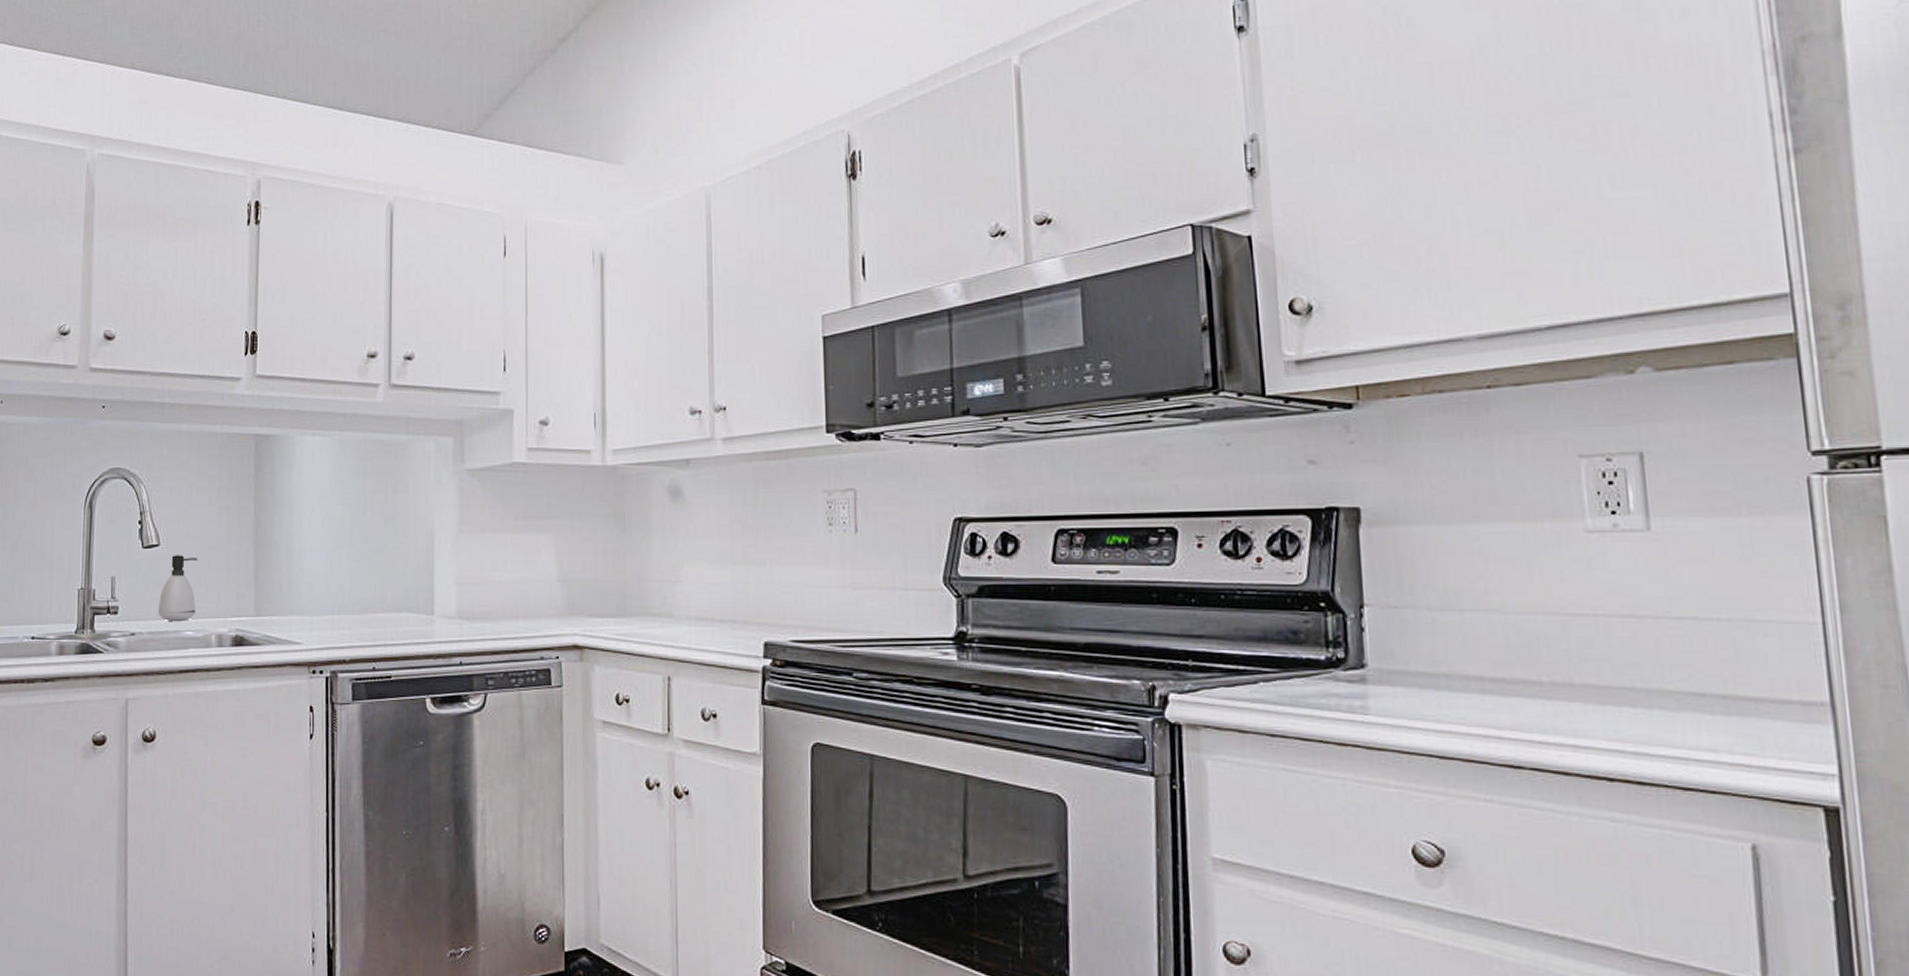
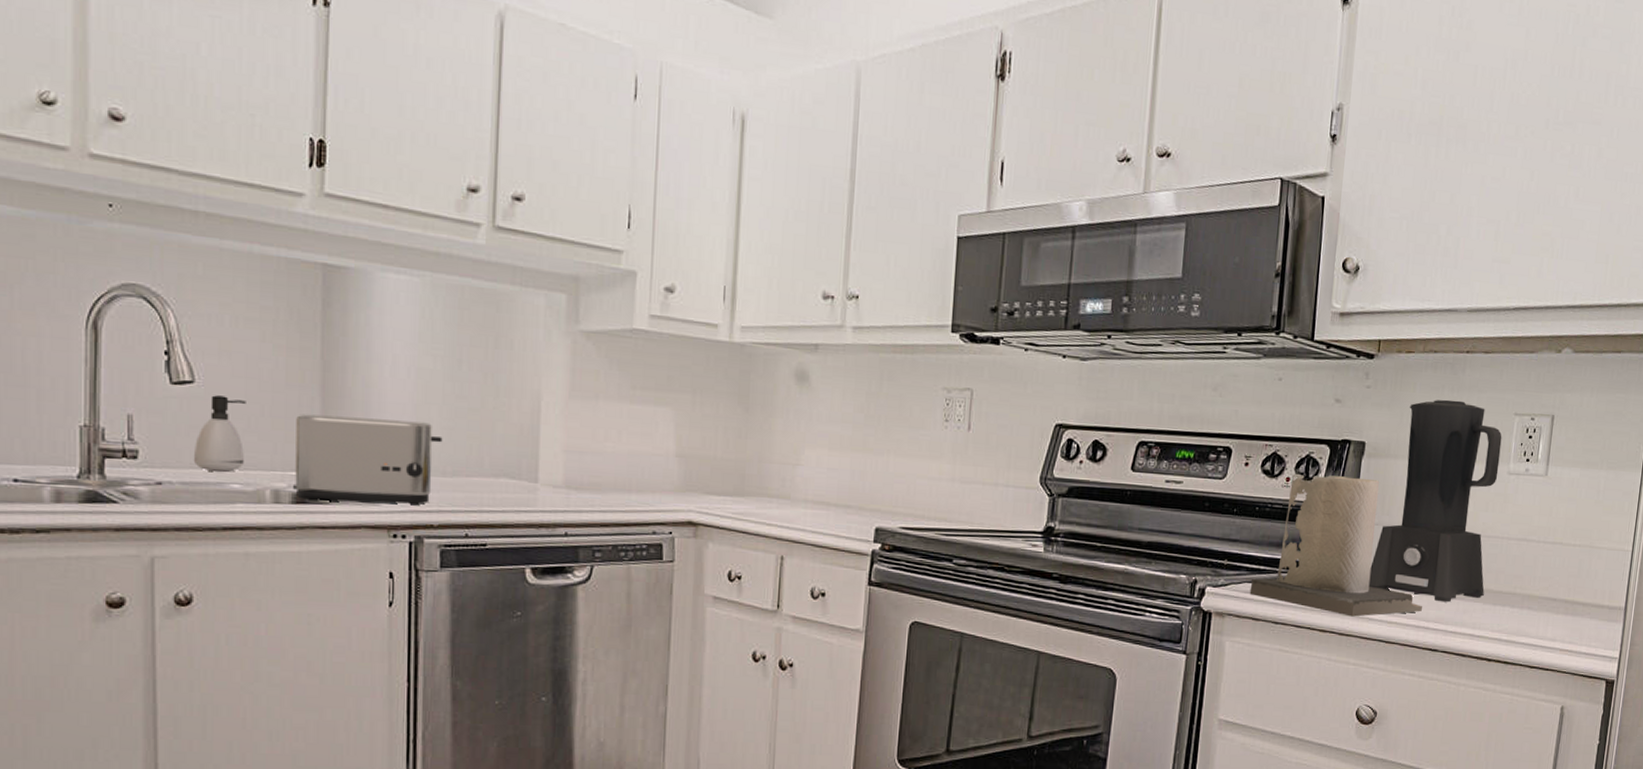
toaster: none [233,566,352,643] -> present [293,414,443,505]
paper towel roll: none [1229,551,1487,726] -> present [1249,473,1422,617]
blender: none [1397,446,1583,703] -> present [1368,399,1502,603]

